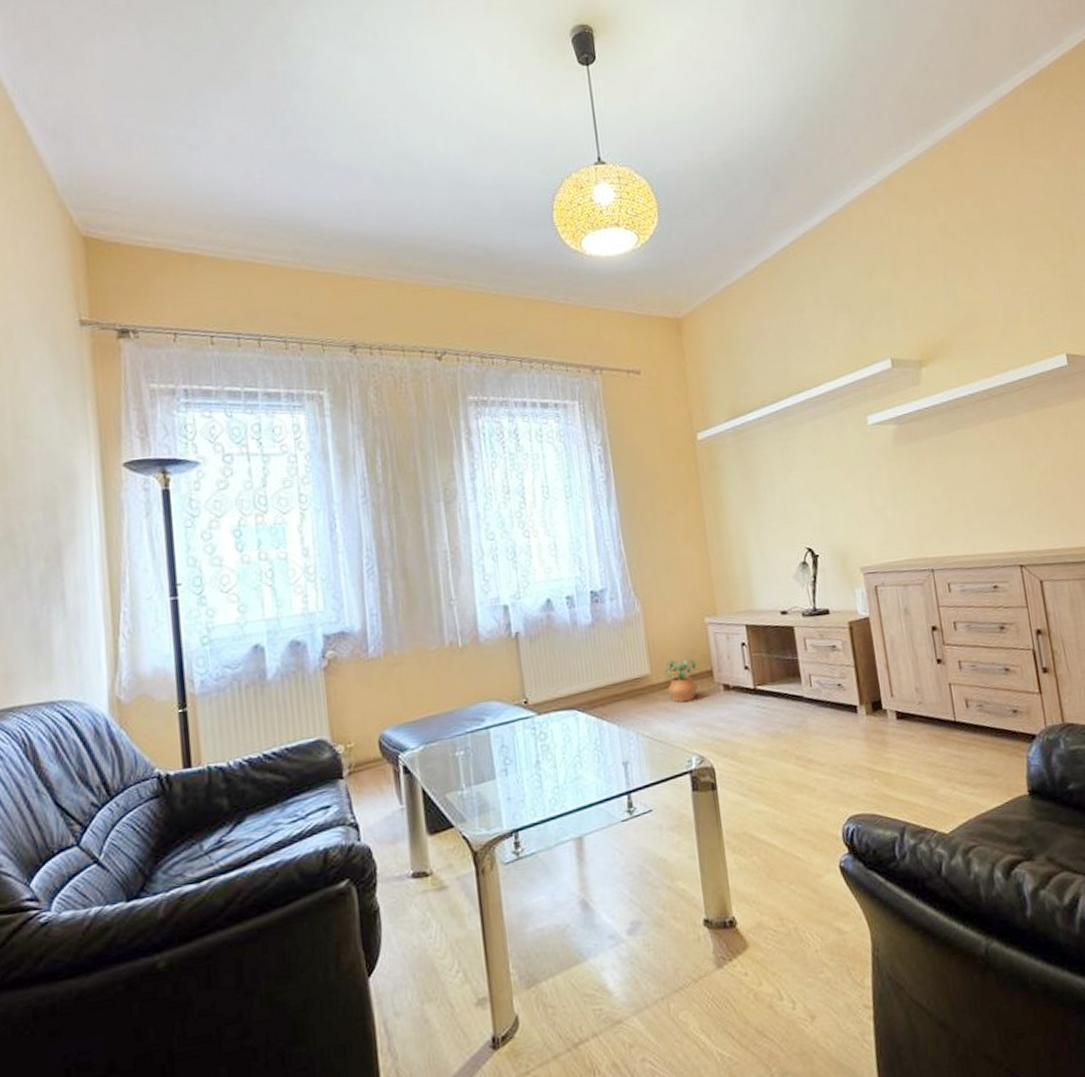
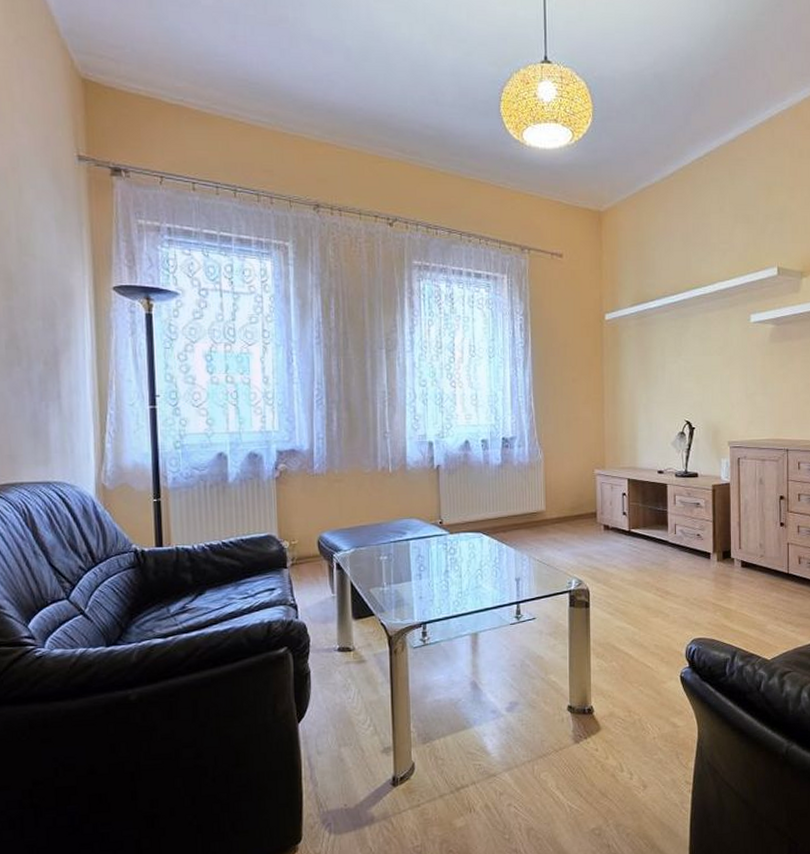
potted plant: present [665,656,699,703] -> none [558,499,584,536]

